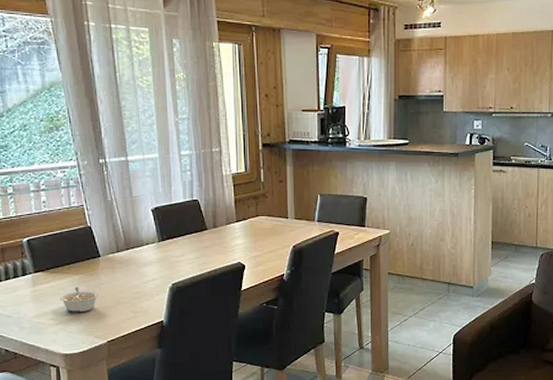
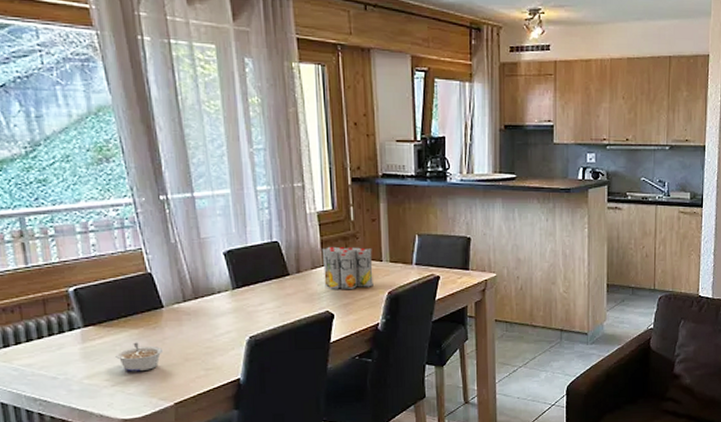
juice carton: none [235,204,280,244] -> present [321,246,373,290]

